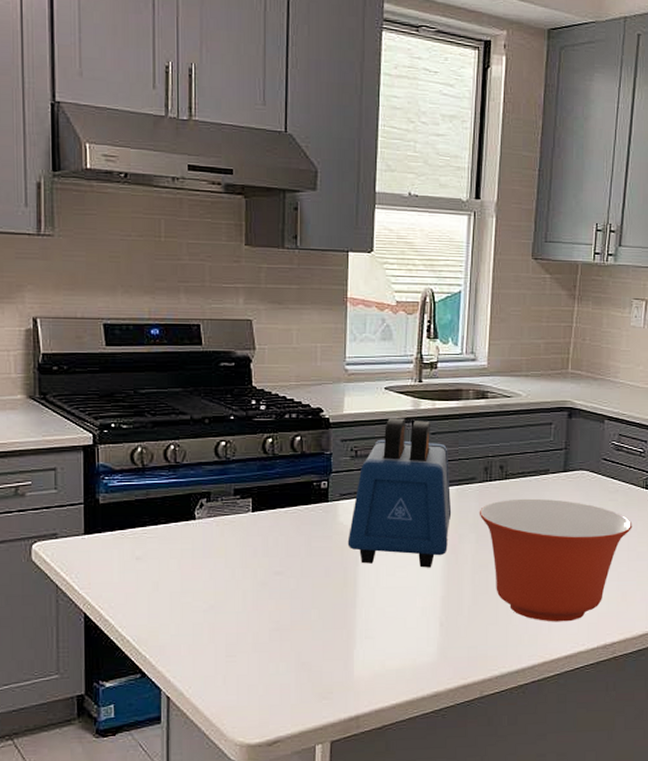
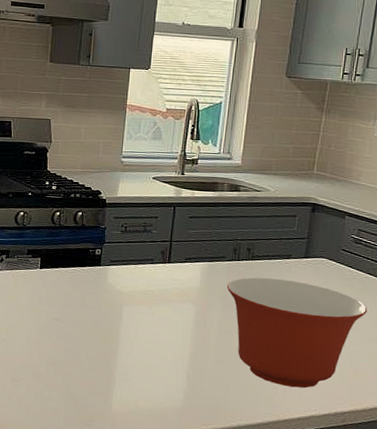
toaster: present [347,418,452,568] -> none [114,202,203,328]

